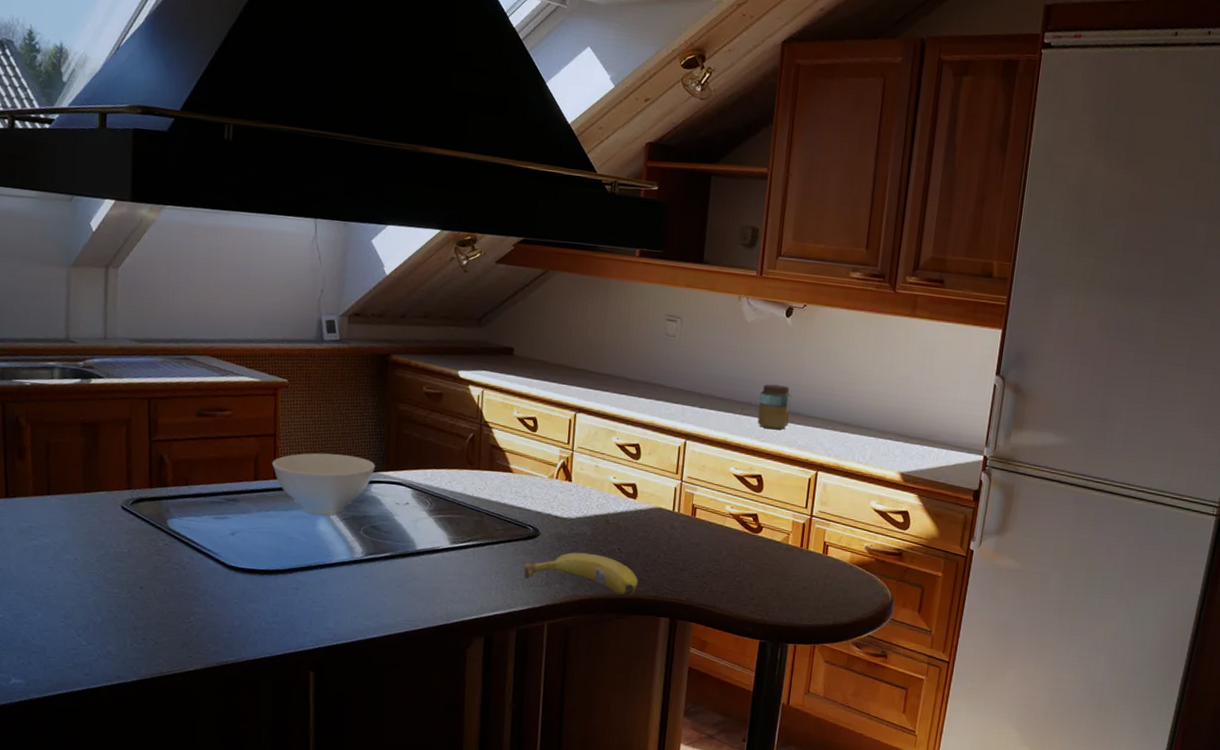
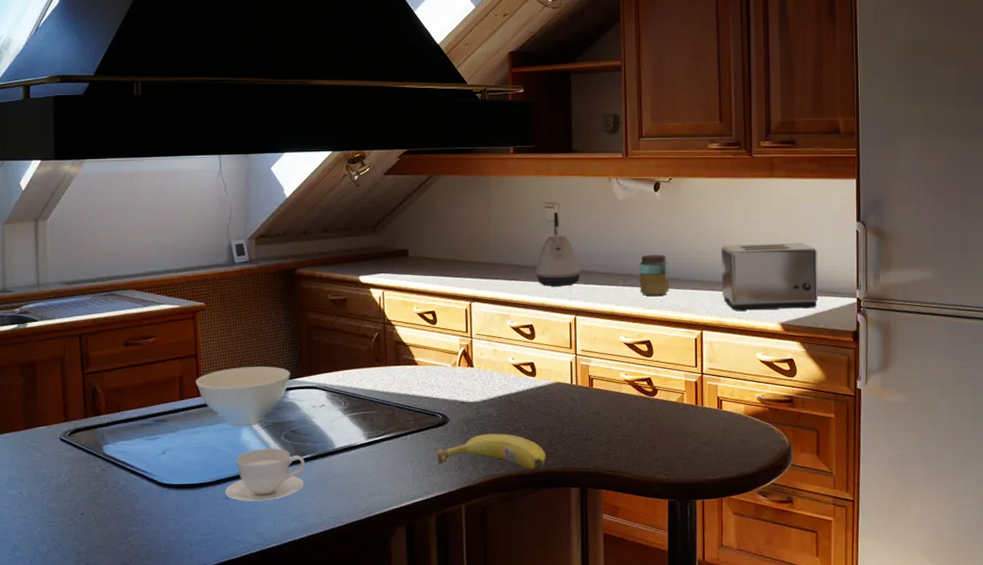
teacup: none [295,541,383,596] -> present [224,448,305,502]
kettle: none [648,326,698,407] -> present [535,211,581,286]
toaster: none [843,383,950,461] -> present [721,242,818,311]

